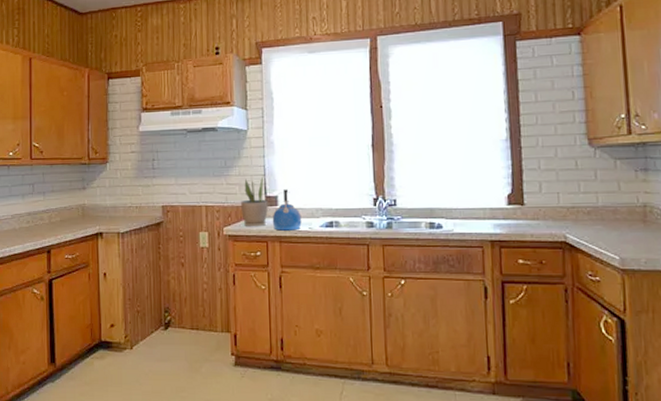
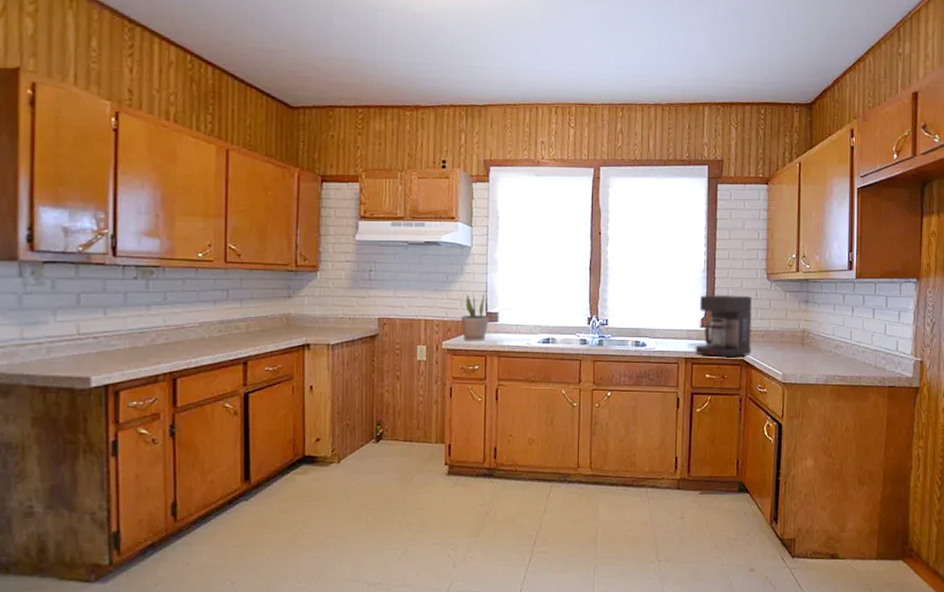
kettle: present [272,189,302,231] -> none [491,306,520,346]
coffee maker: none [502,165,575,241] -> present [695,294,753,359]

